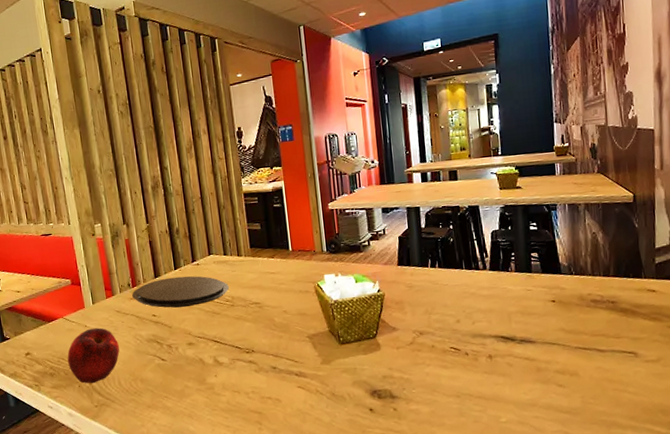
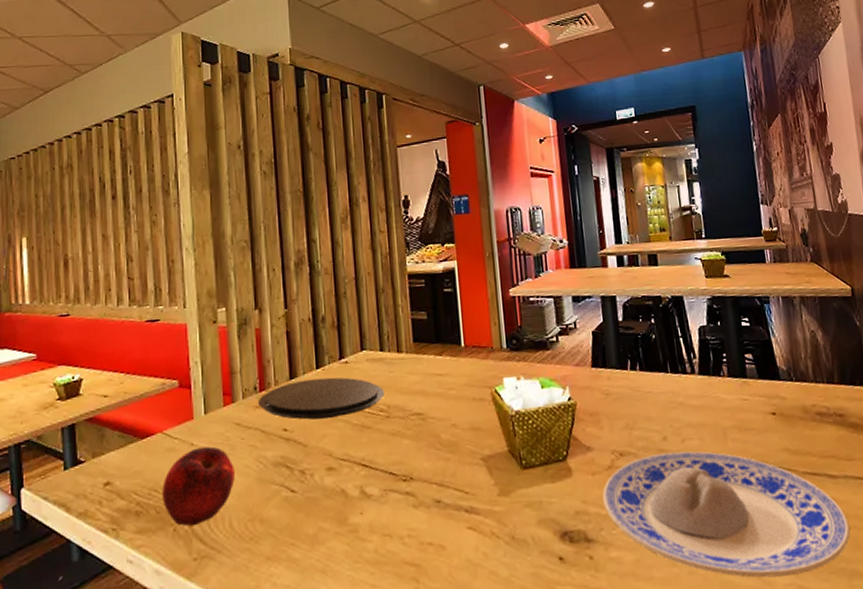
plate: none [405,330,613,426] -> present [602,451,851,578]

